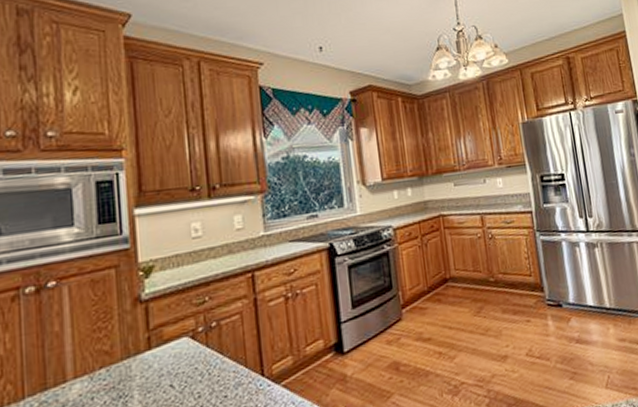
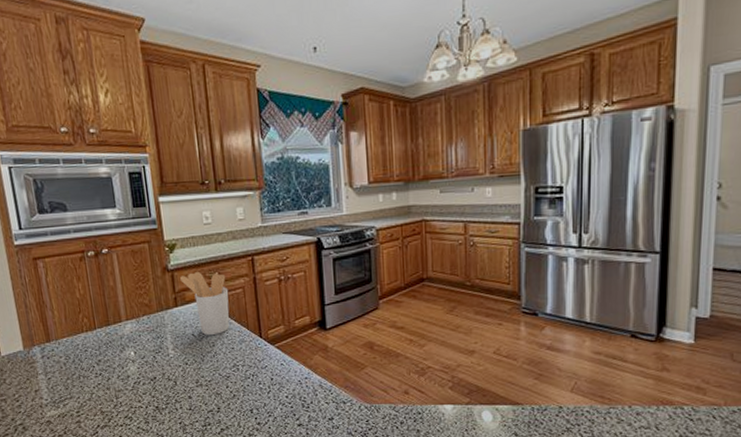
utensil holder: none [157,298,223,384] -> present [180,271,230,336]

